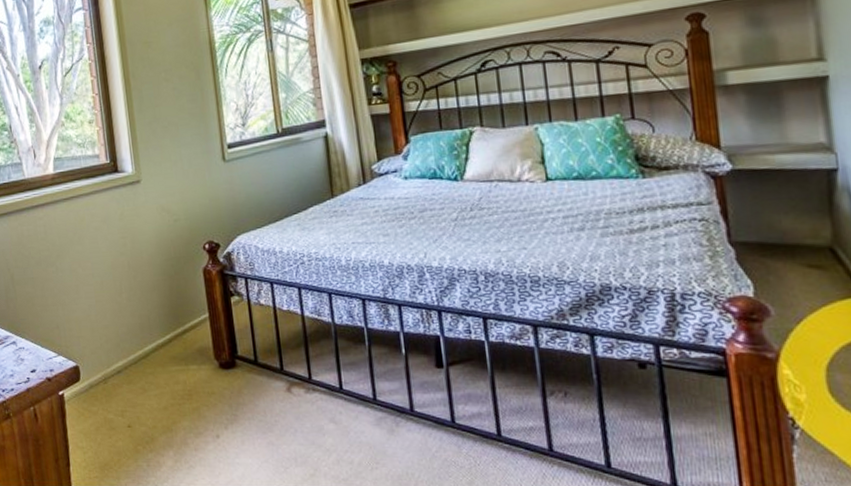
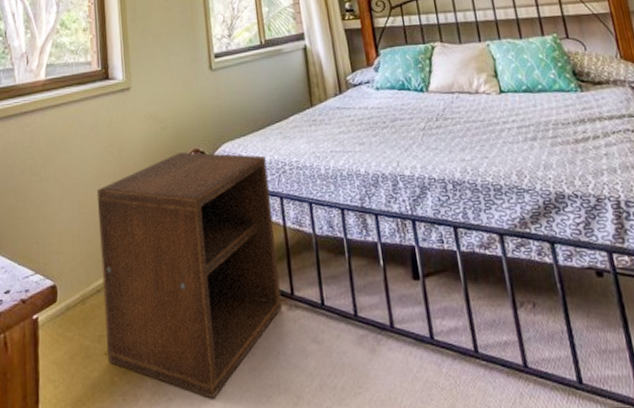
nightstand: none [112,244,300,468] -> present [96,152,283,399]

